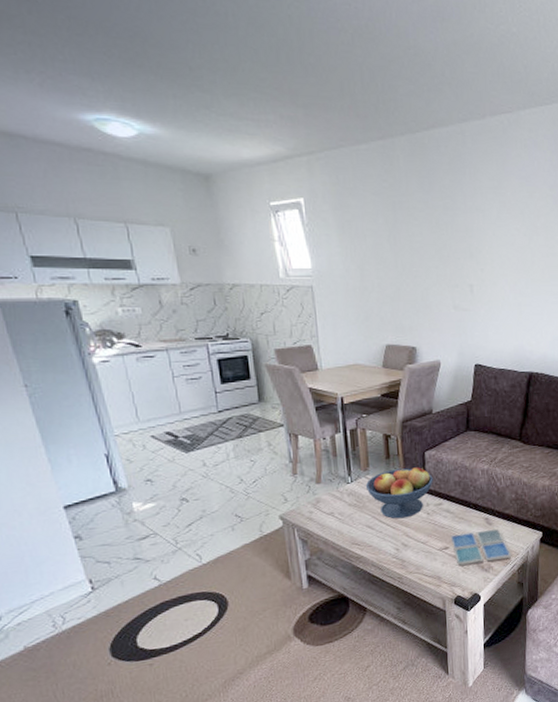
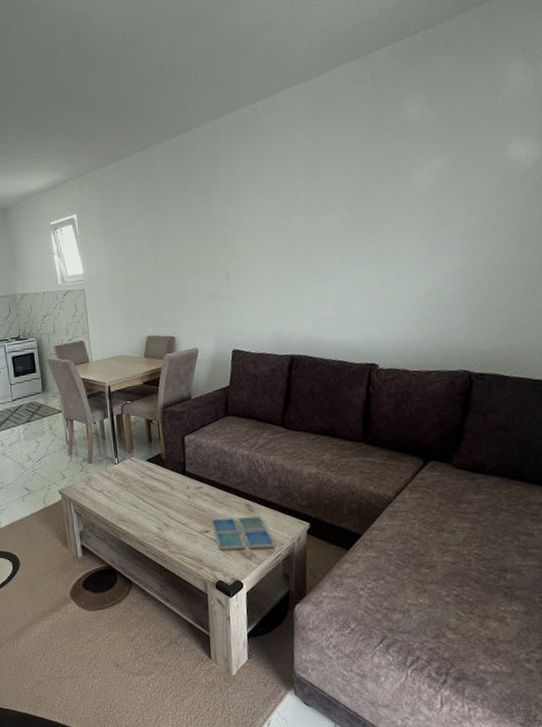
fruit bowl: present [365,467,433,519] -> none [130,451,193,500]

